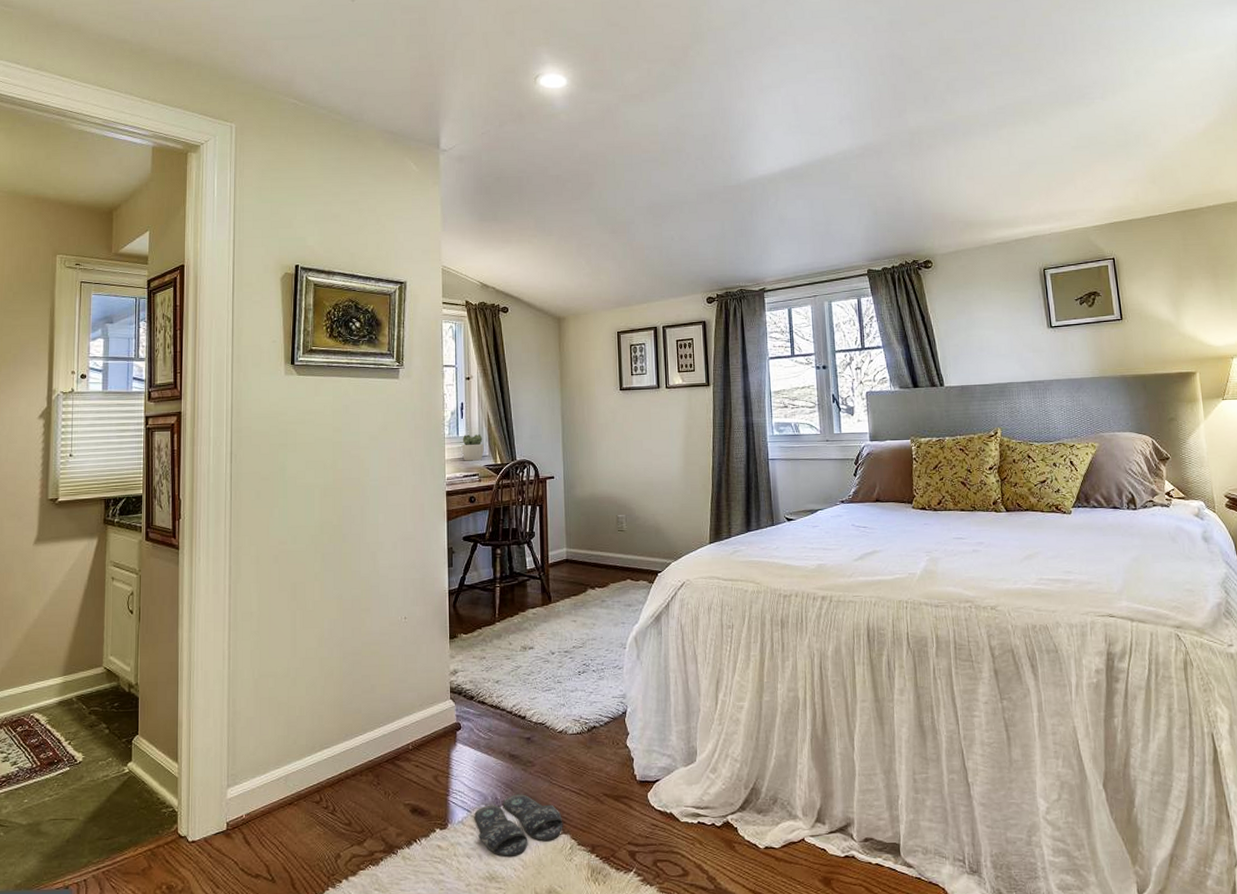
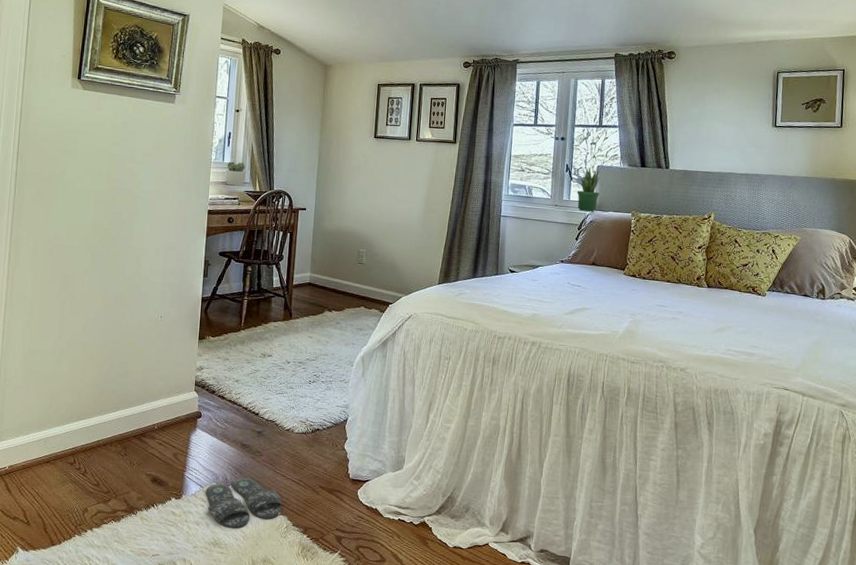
planter: none [847,395,873,444] -> present [576,167,600,213]

